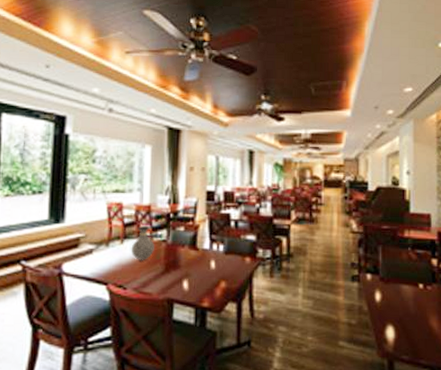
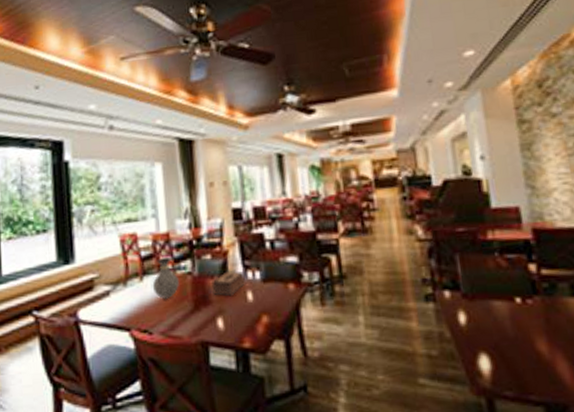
tissue box: none [182,241,211,264] -> present [212,270,247,297]

